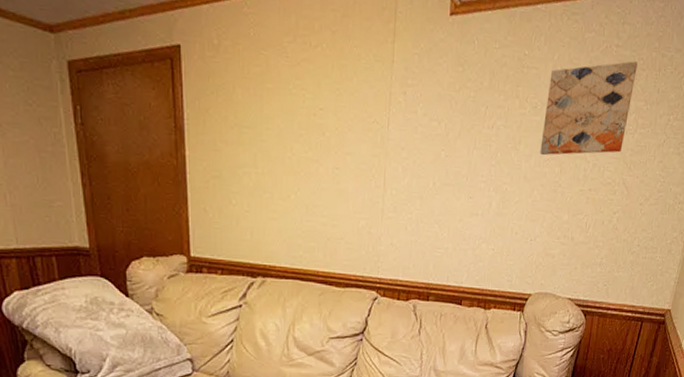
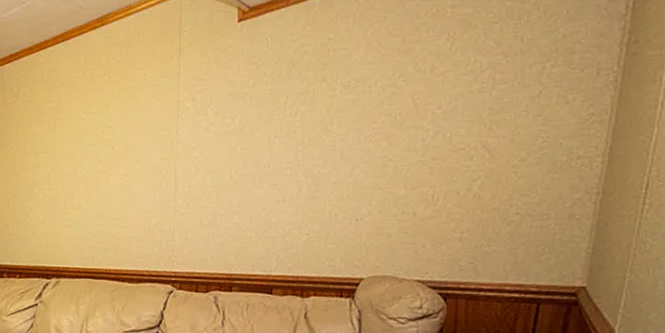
wall art: present [540,61,638,156] -> none [359,16,485,133]

